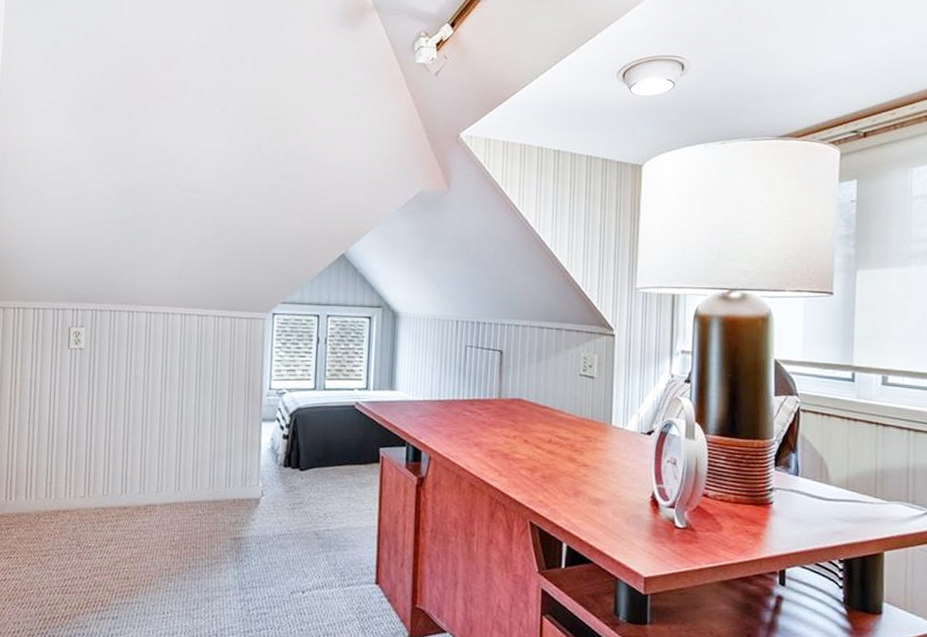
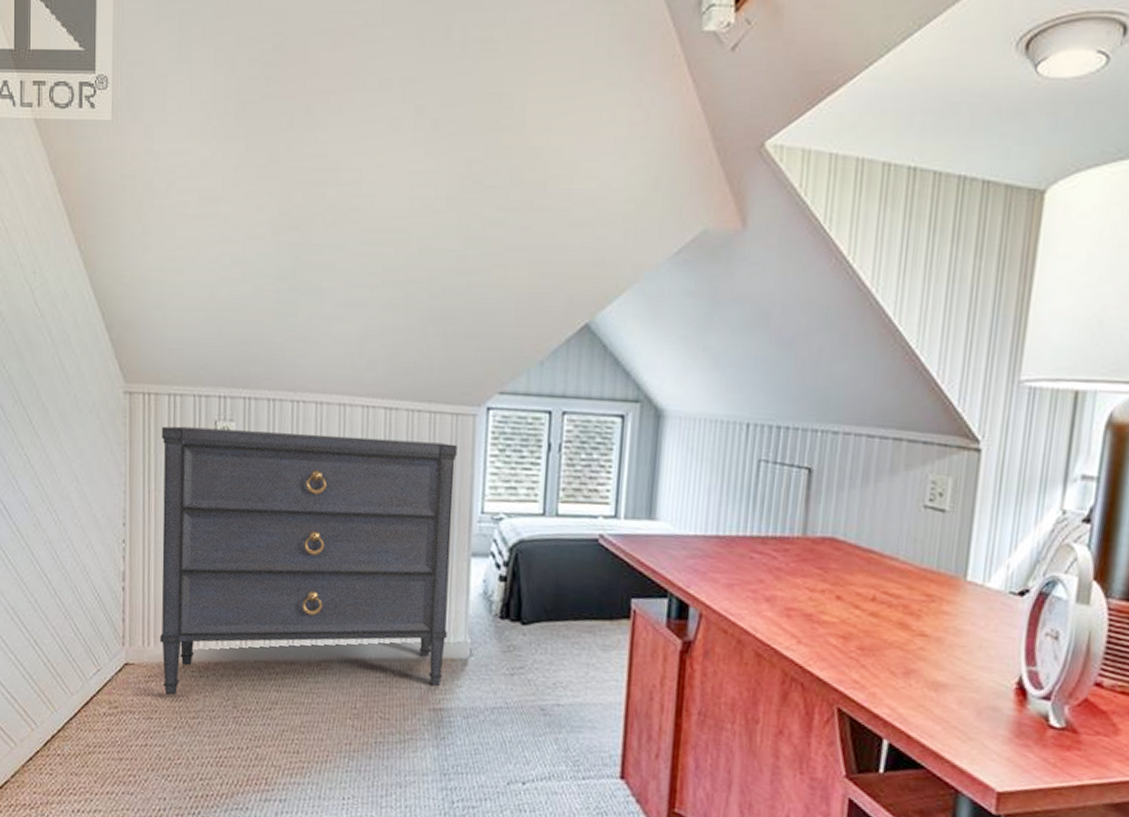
dresser: none [20,331,251,539] -> present [160,426,457,696]

